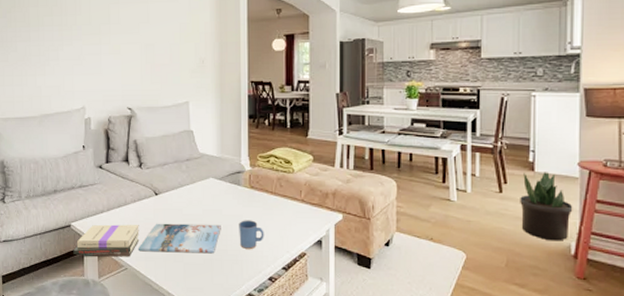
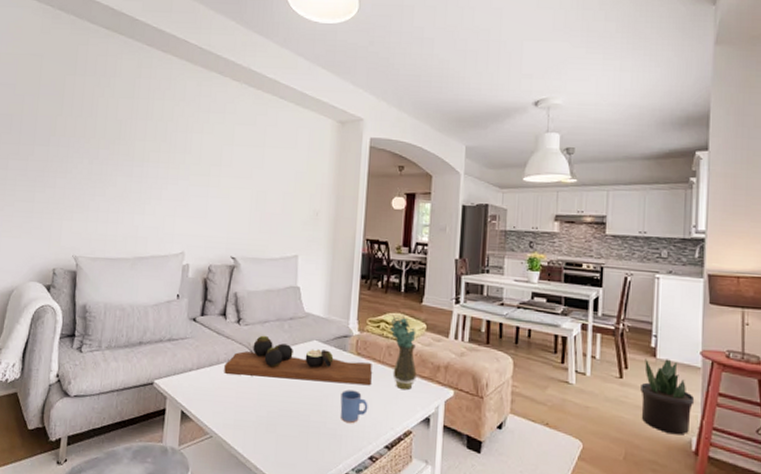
books: present [73,224,139,258] -> none [153,384,231,423]
decorative tray: none [132,176,265,215] -> present [224,335,372,386]
magazine: present [139,223,221,253] -> none [227,387,322,424]
vase: none [279,149,307,216] -> present [390,315,417,389]

